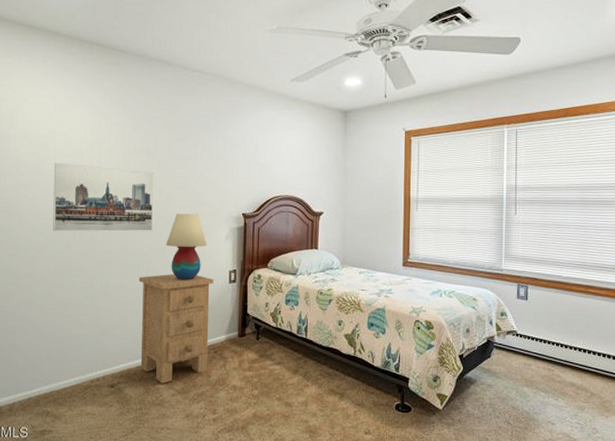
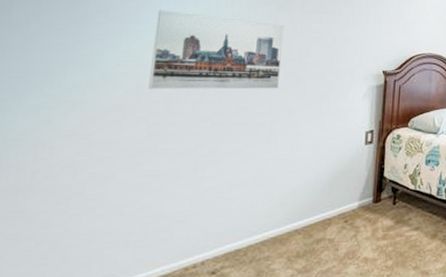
nightstand: present [138,273,213,383] -> none [252,135,347,263]
table lamp: present [166,213,207,280] -> none [293,70,342,143]

